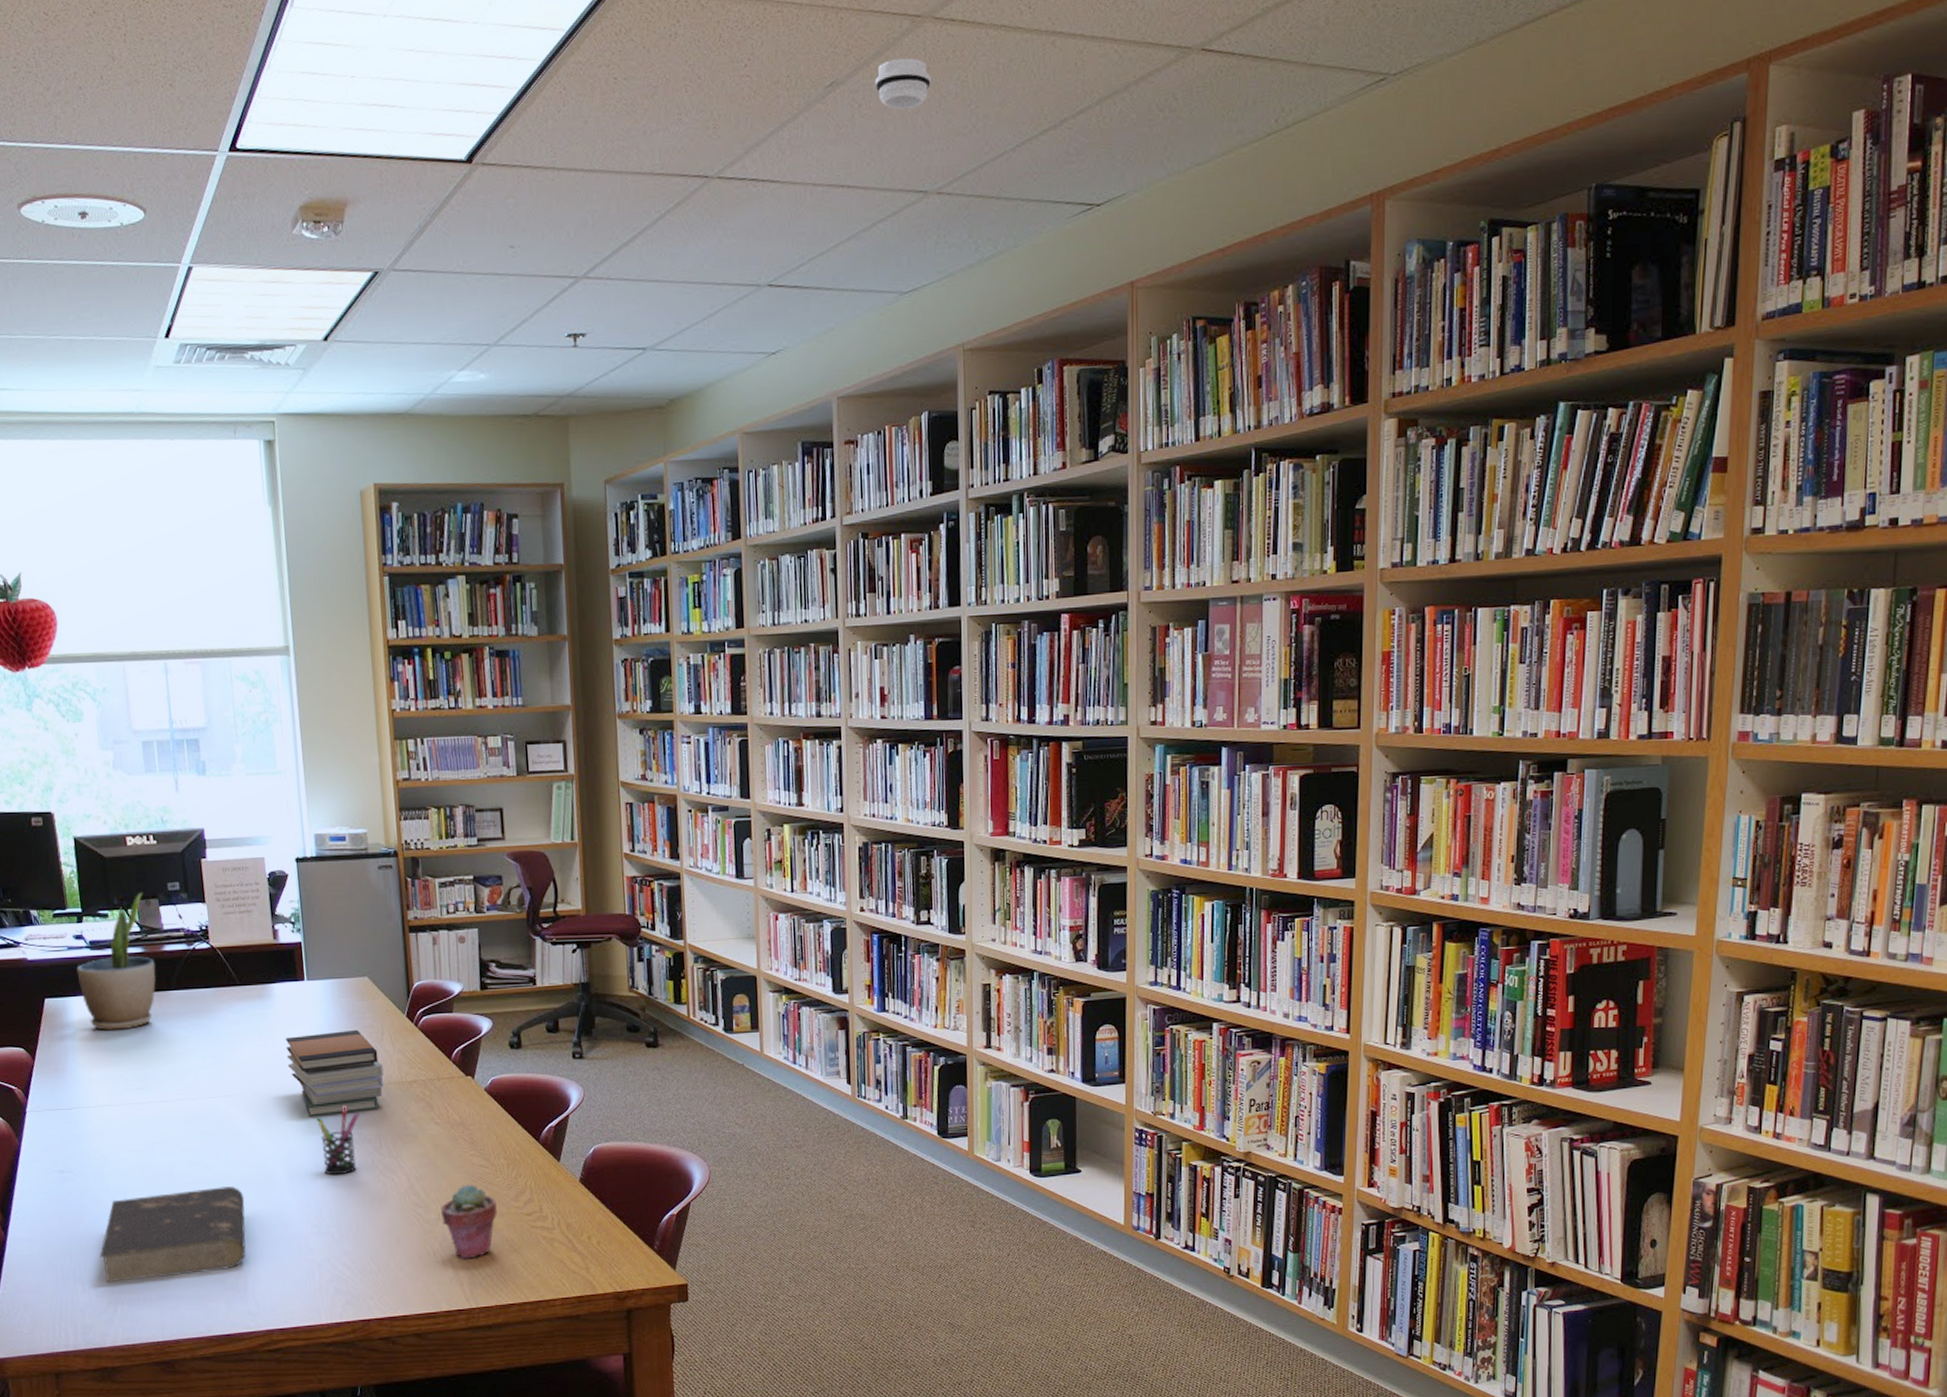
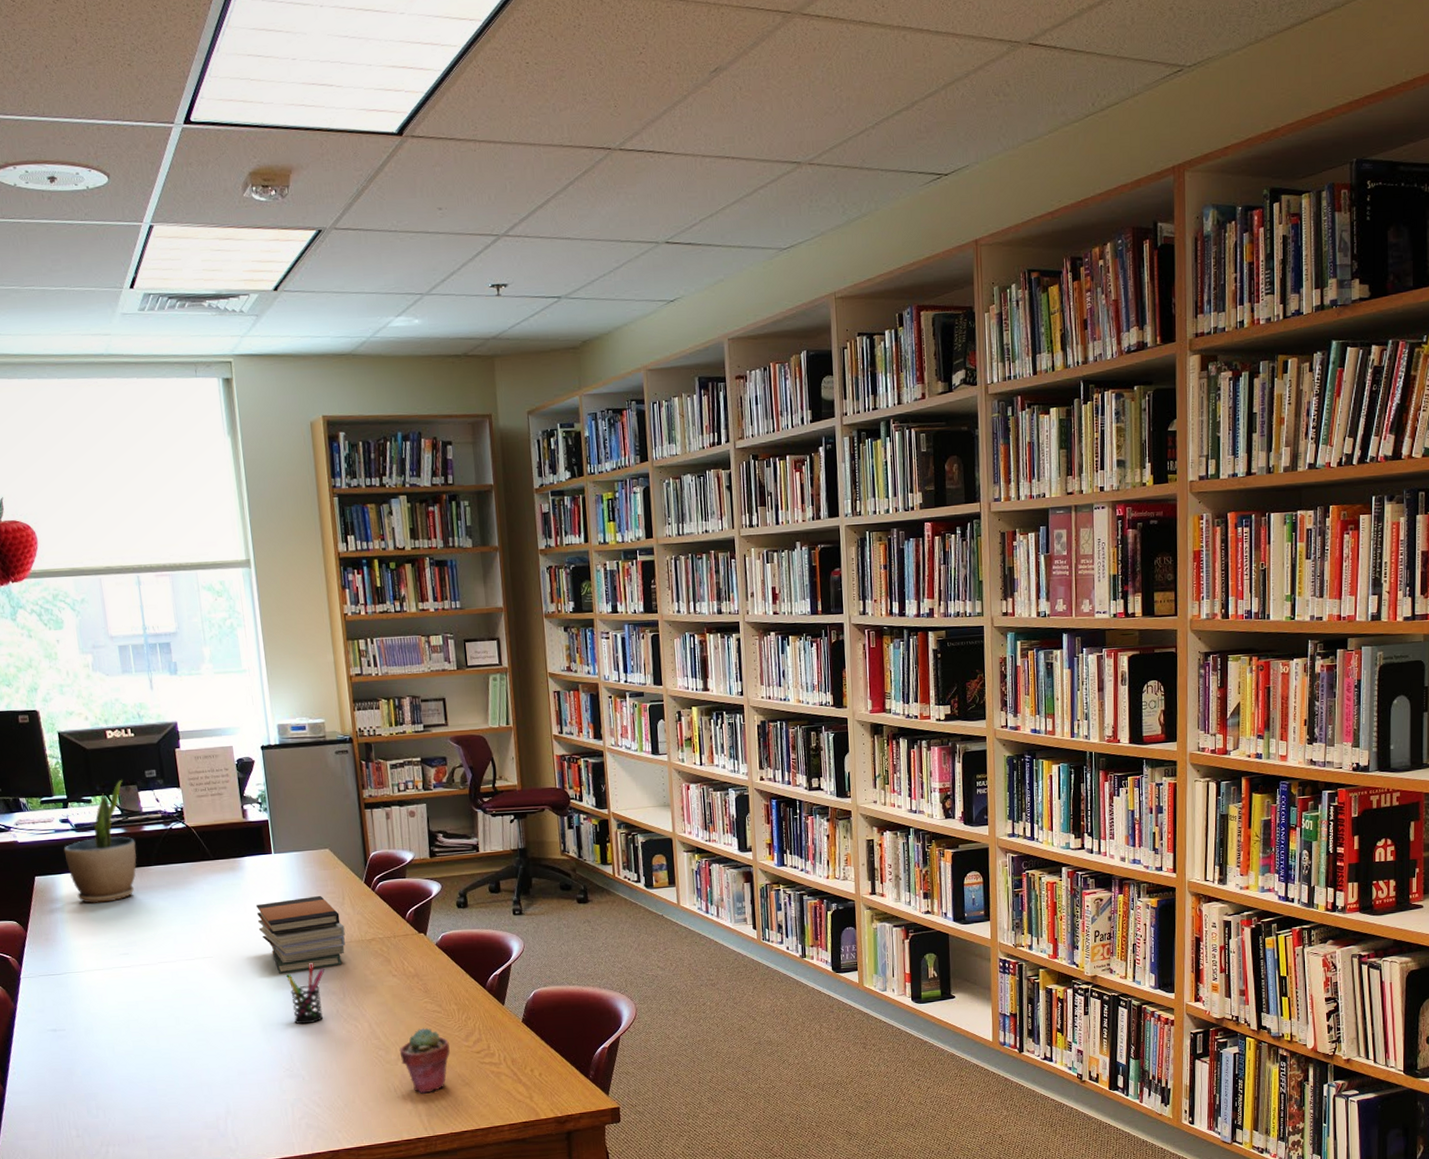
book: present [99,1187,246,1283] -> none [91,1038,225,1128]
smoke detector: present [874,58,931,109] -> none [752,48,801,92]

